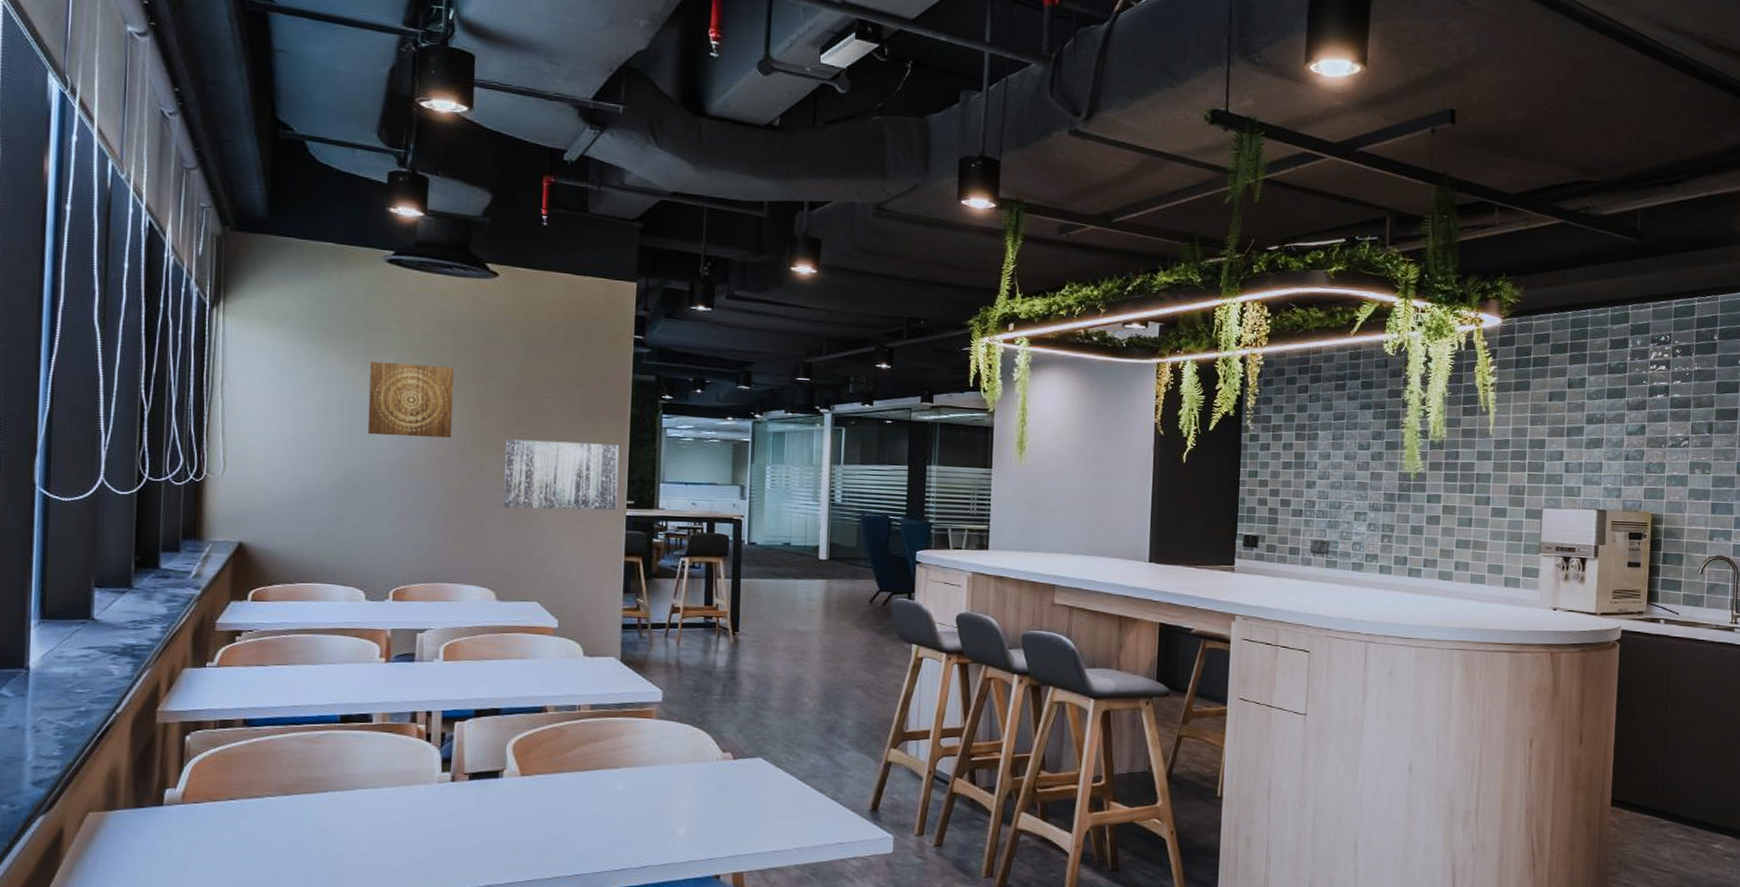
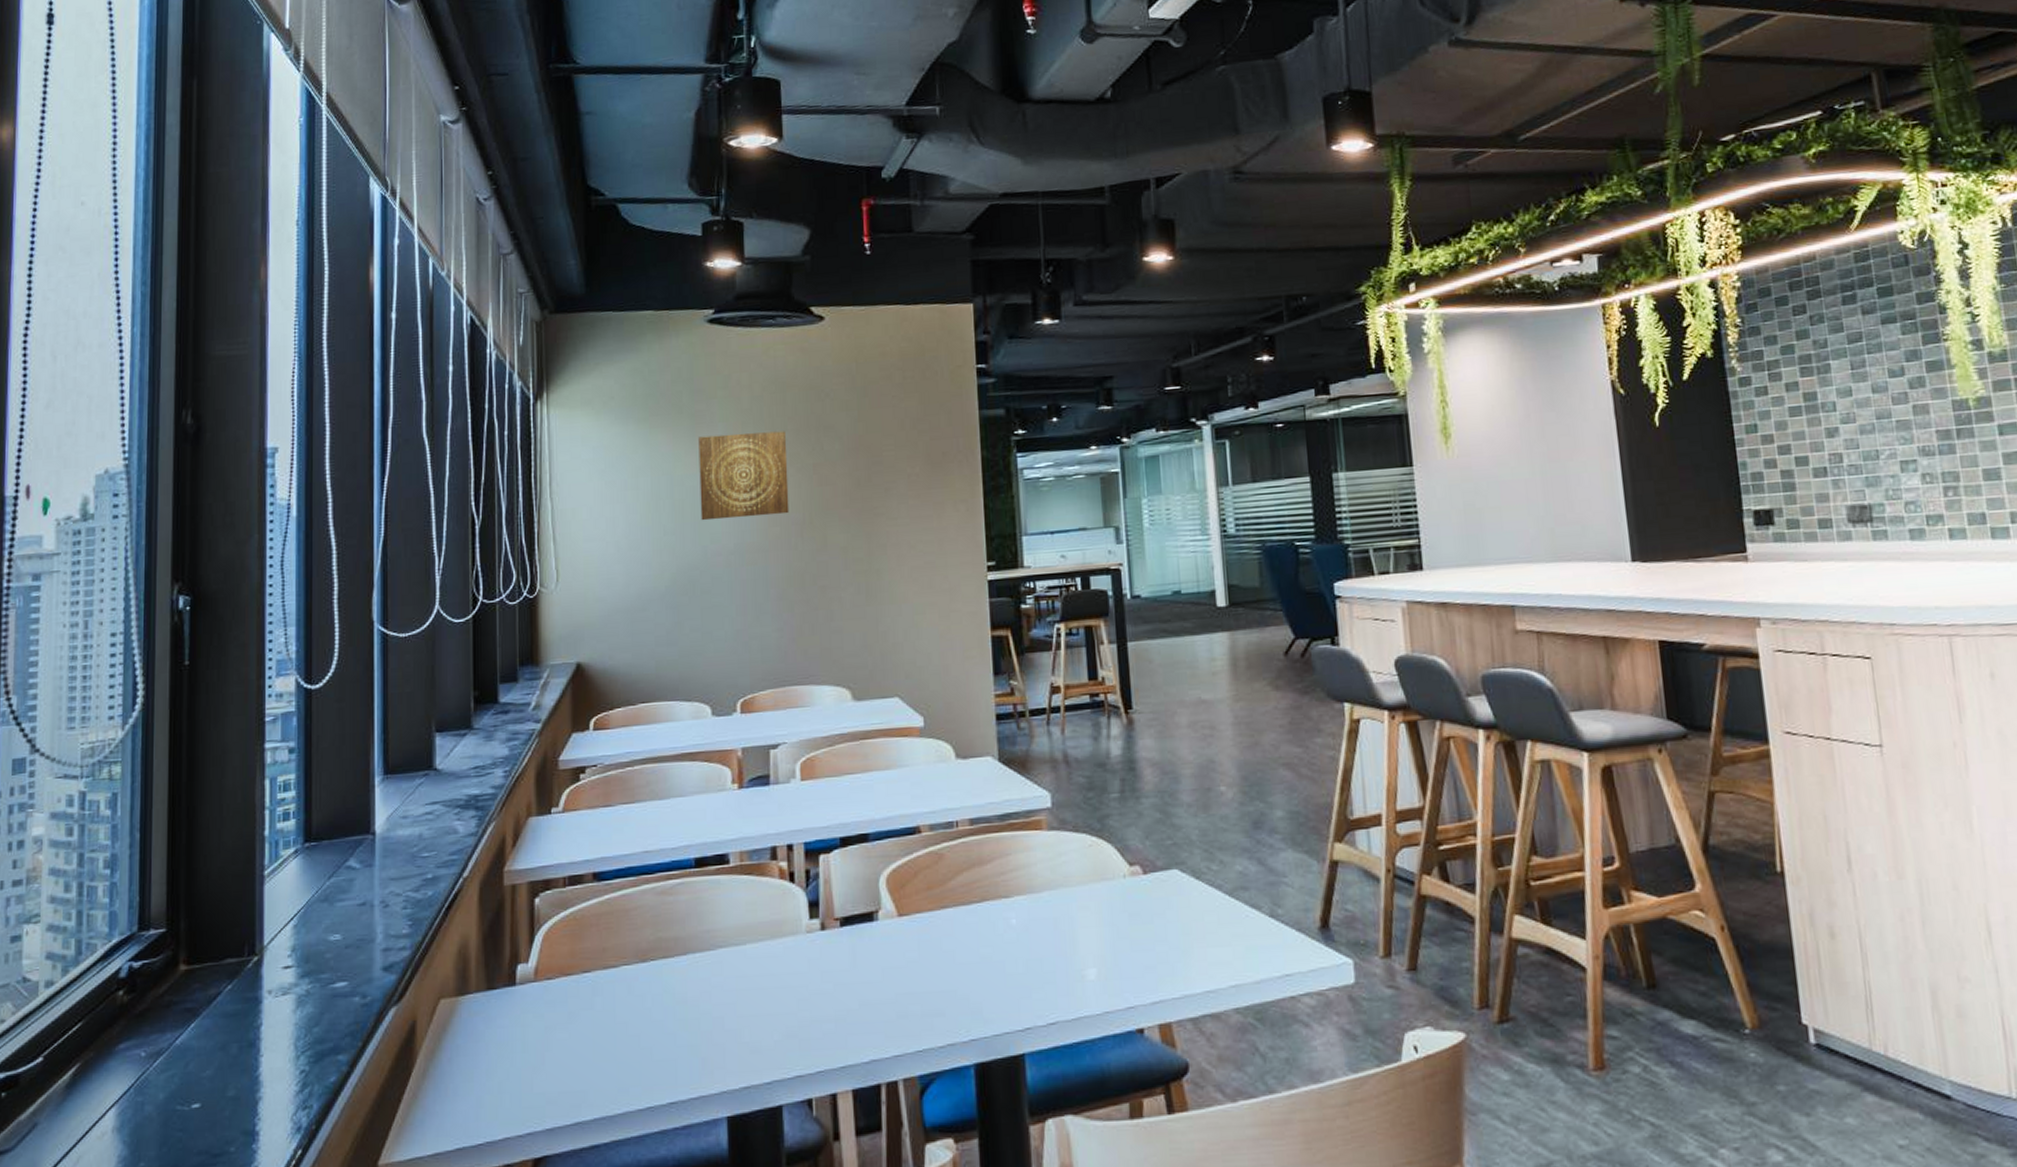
wall art: present [502,439,620,511] -> none [847,496,977,588]

